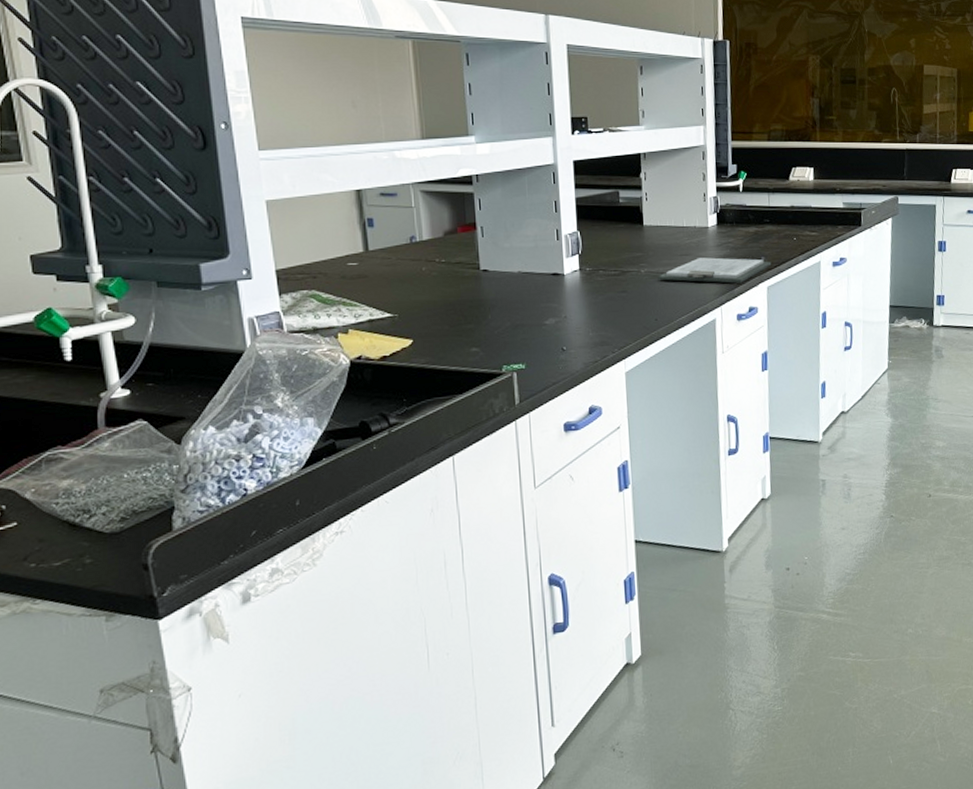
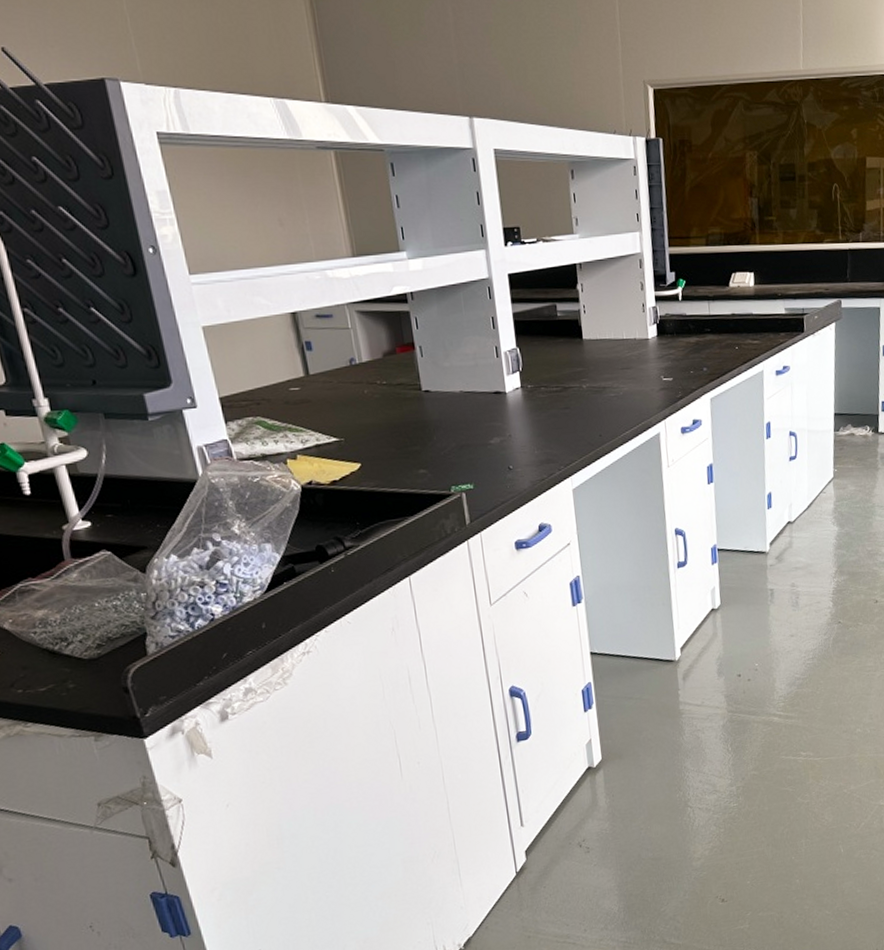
clipboard: present [657,257,772,283] -> none [600,370,714,396]

